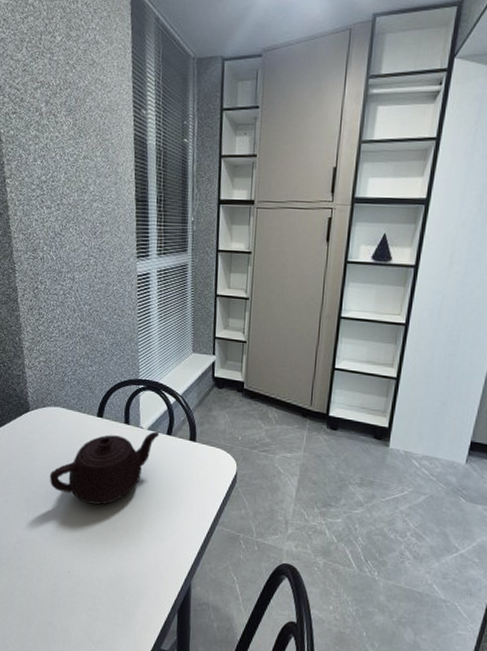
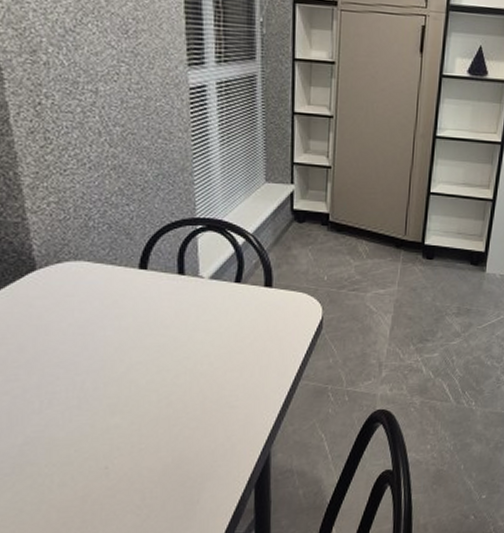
teapot: present [49,431,160,505] -> none [71,280,226,379]

